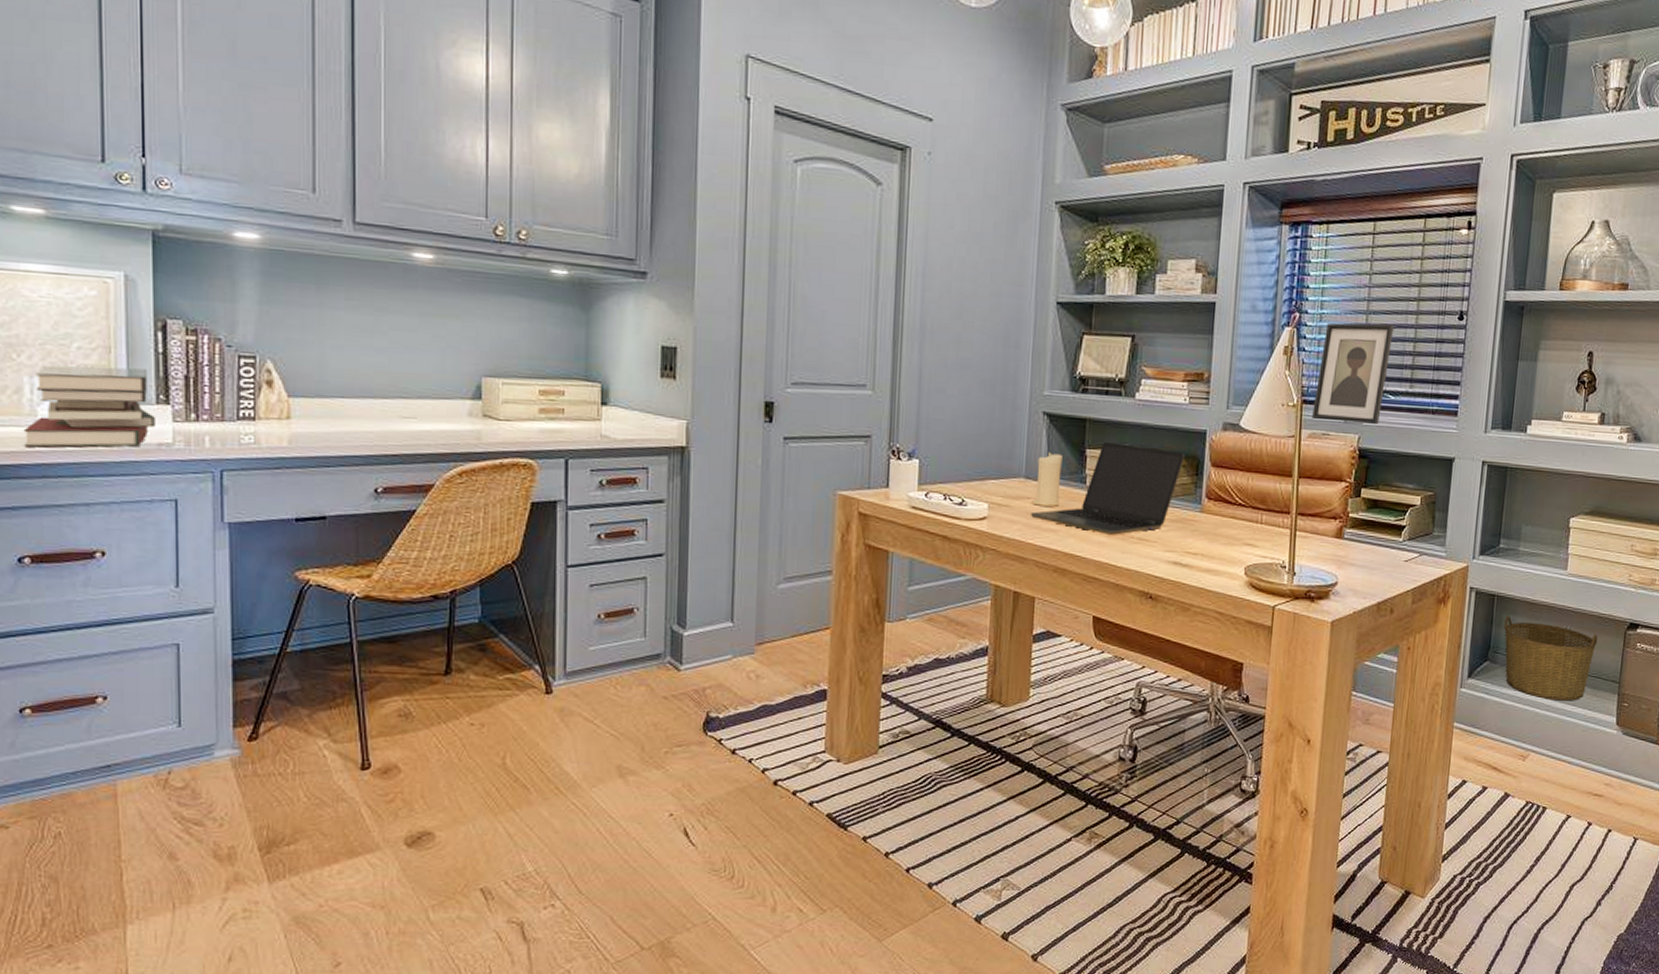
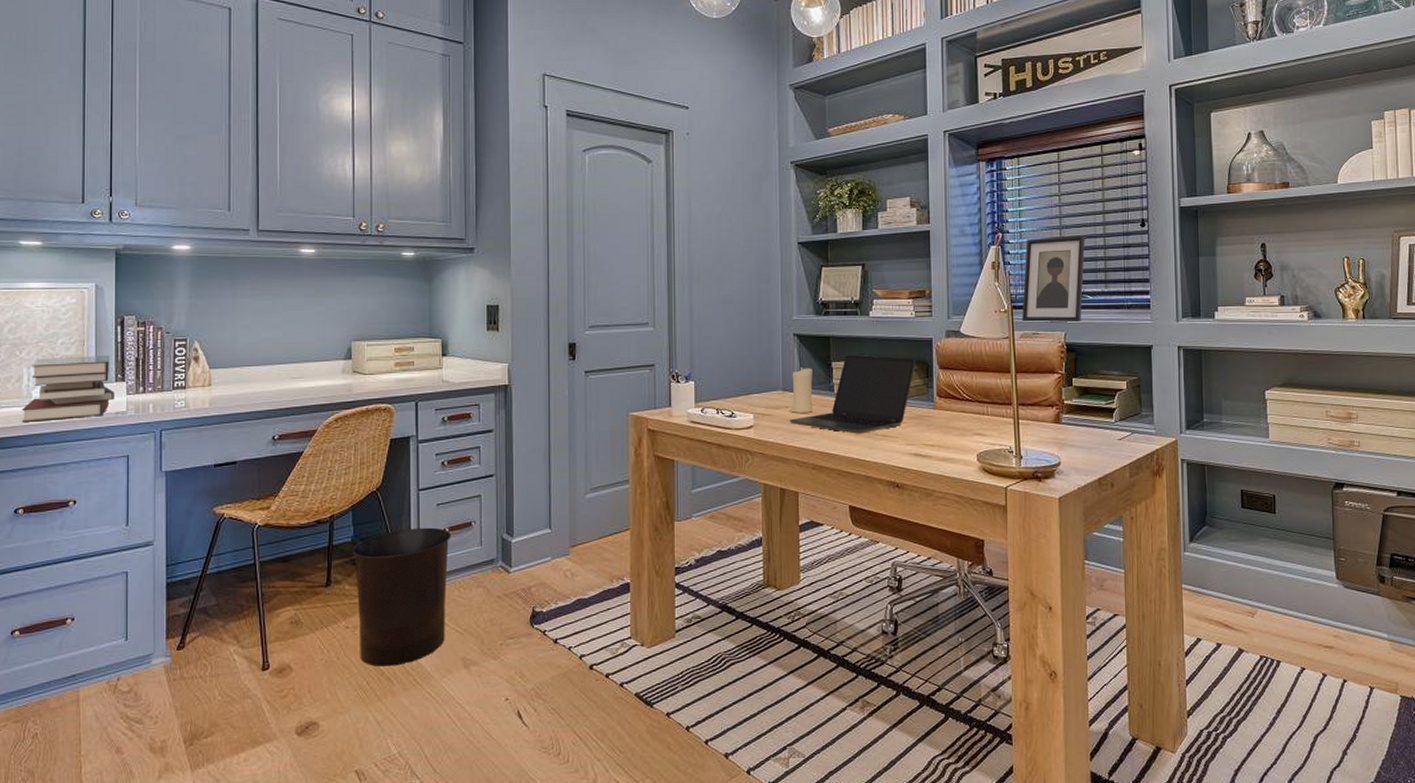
waste bin: none [479,611,608,771] -> present [352,527,452,666]
basket: present [1504,615,1598,701] -> none [1217,483,1307,559]

